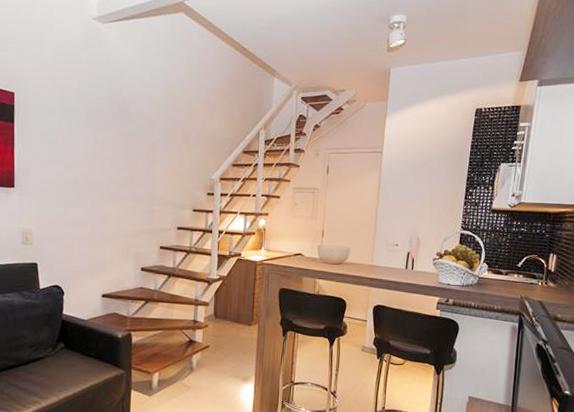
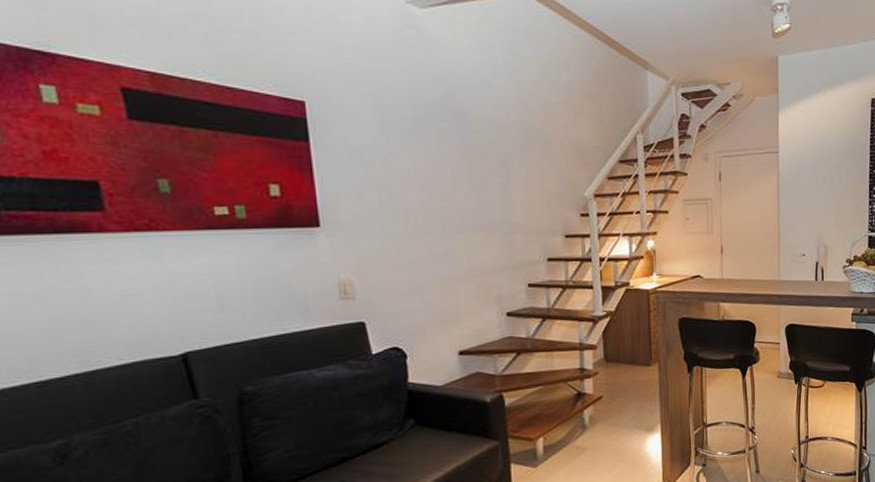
bowl: present [316,245,351,265] -> none [716,262,755,285]

